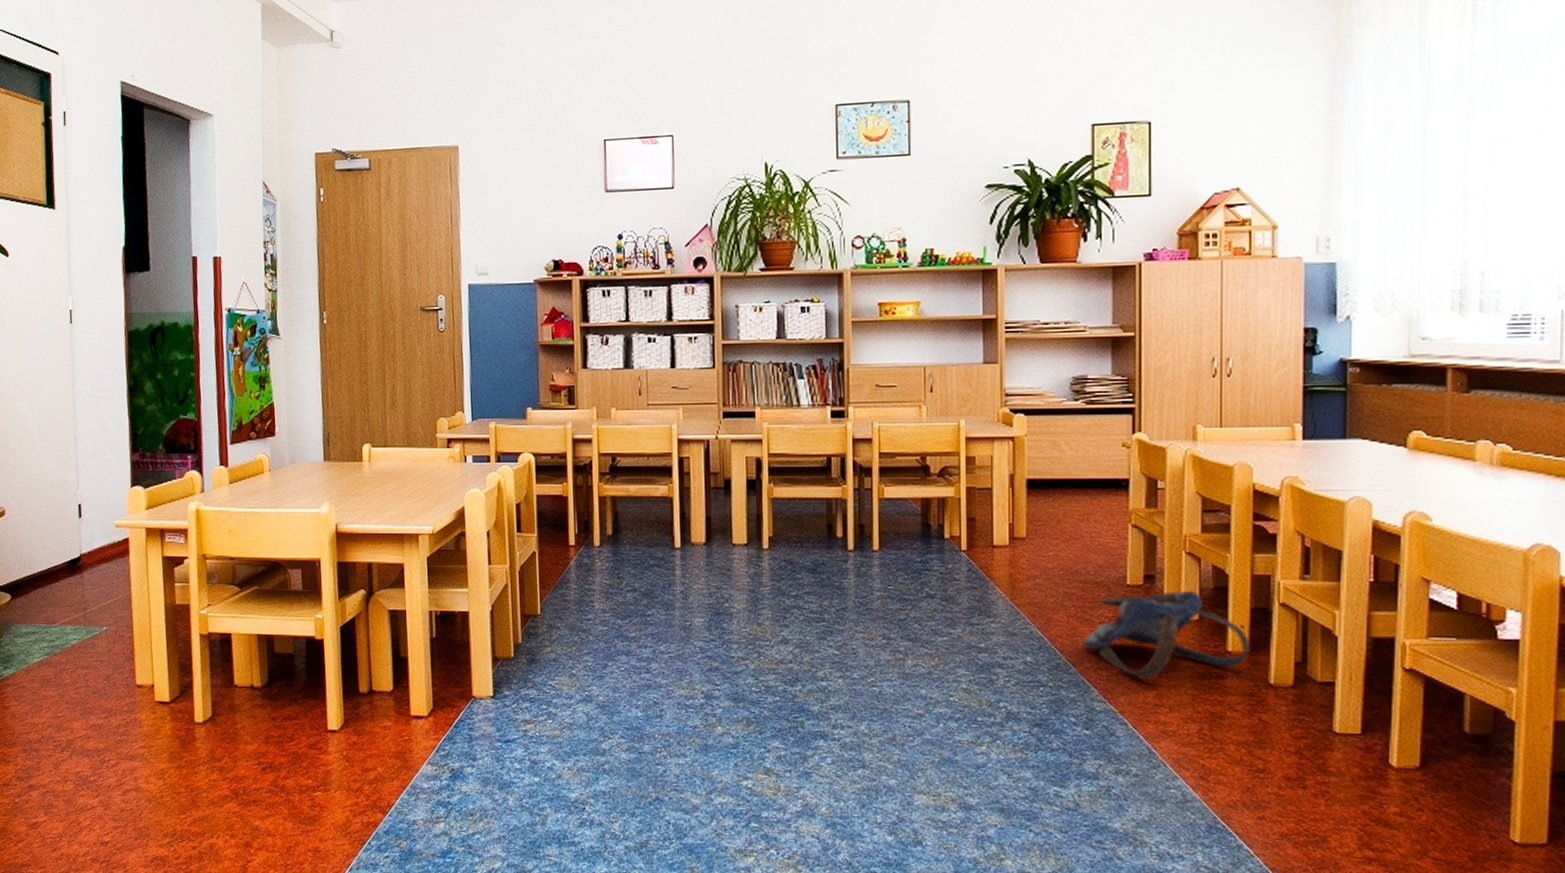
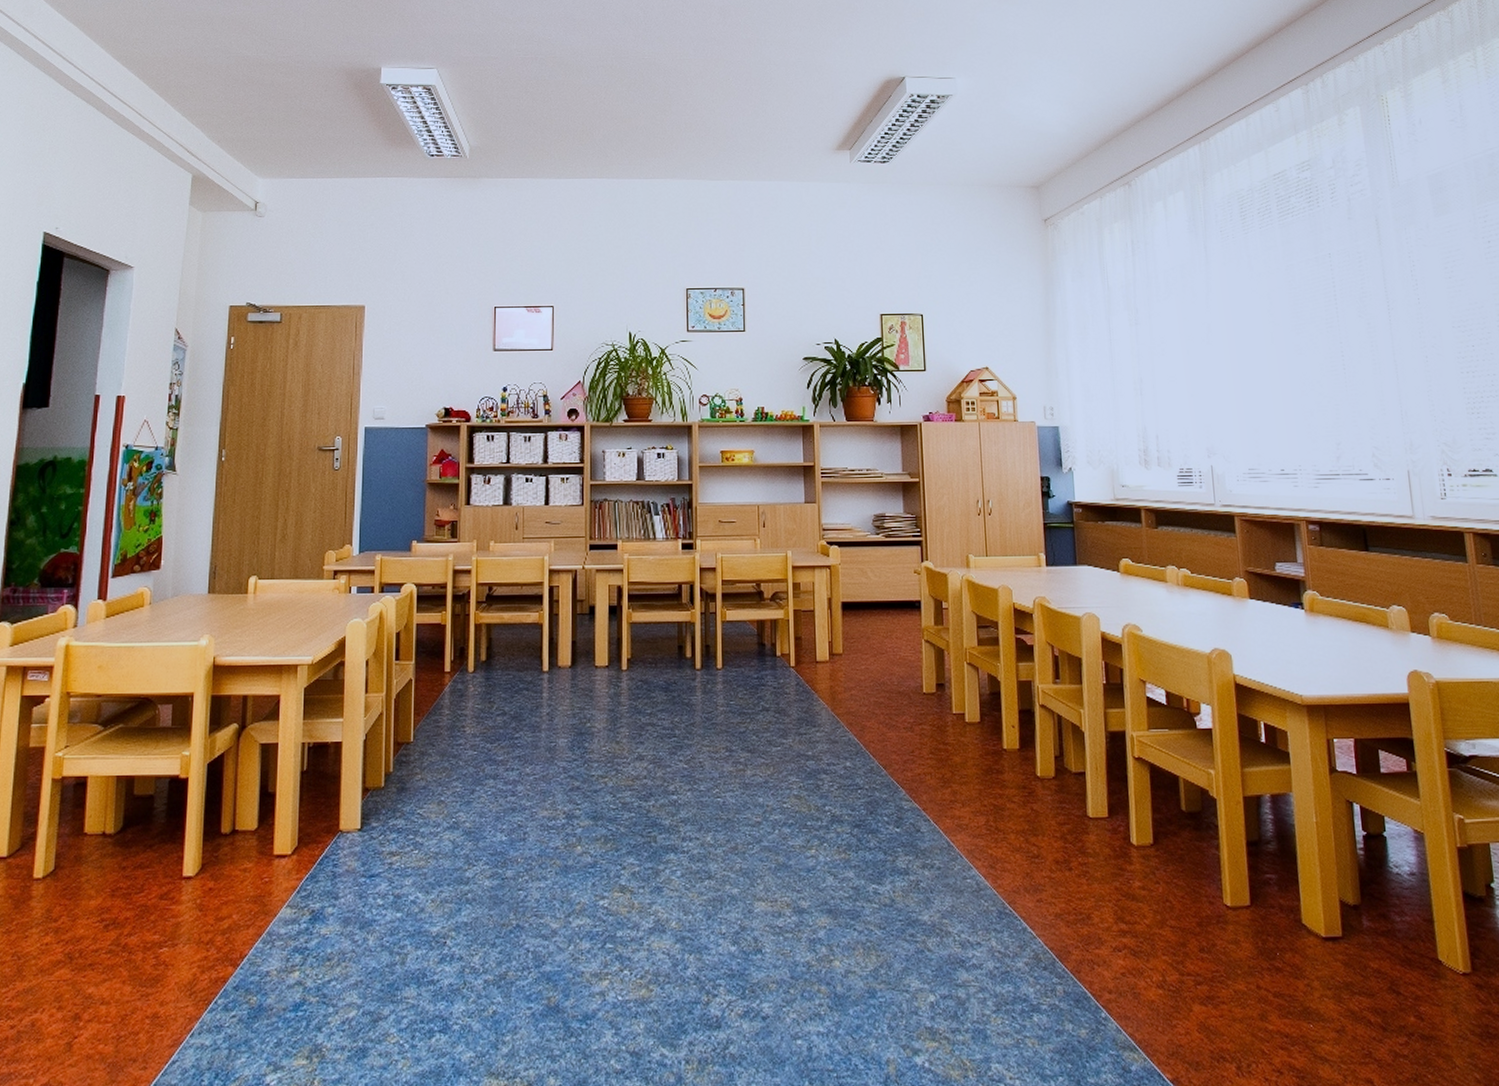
backpack: present [1082,590,1250,679] -> none [890,696,1020,778]

